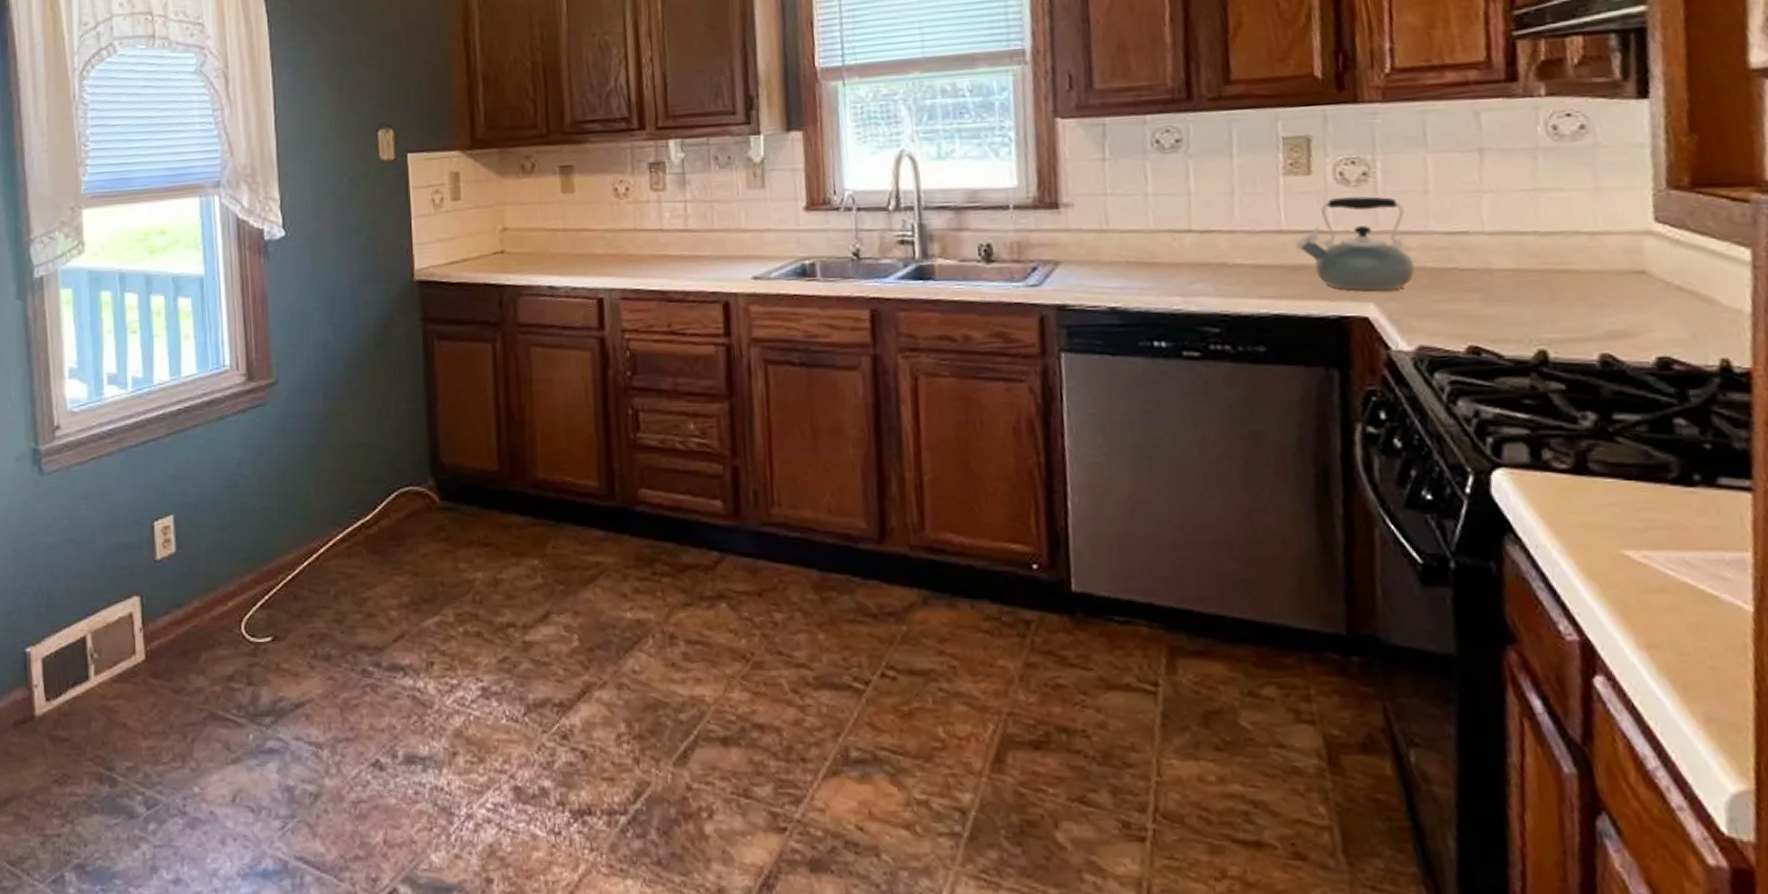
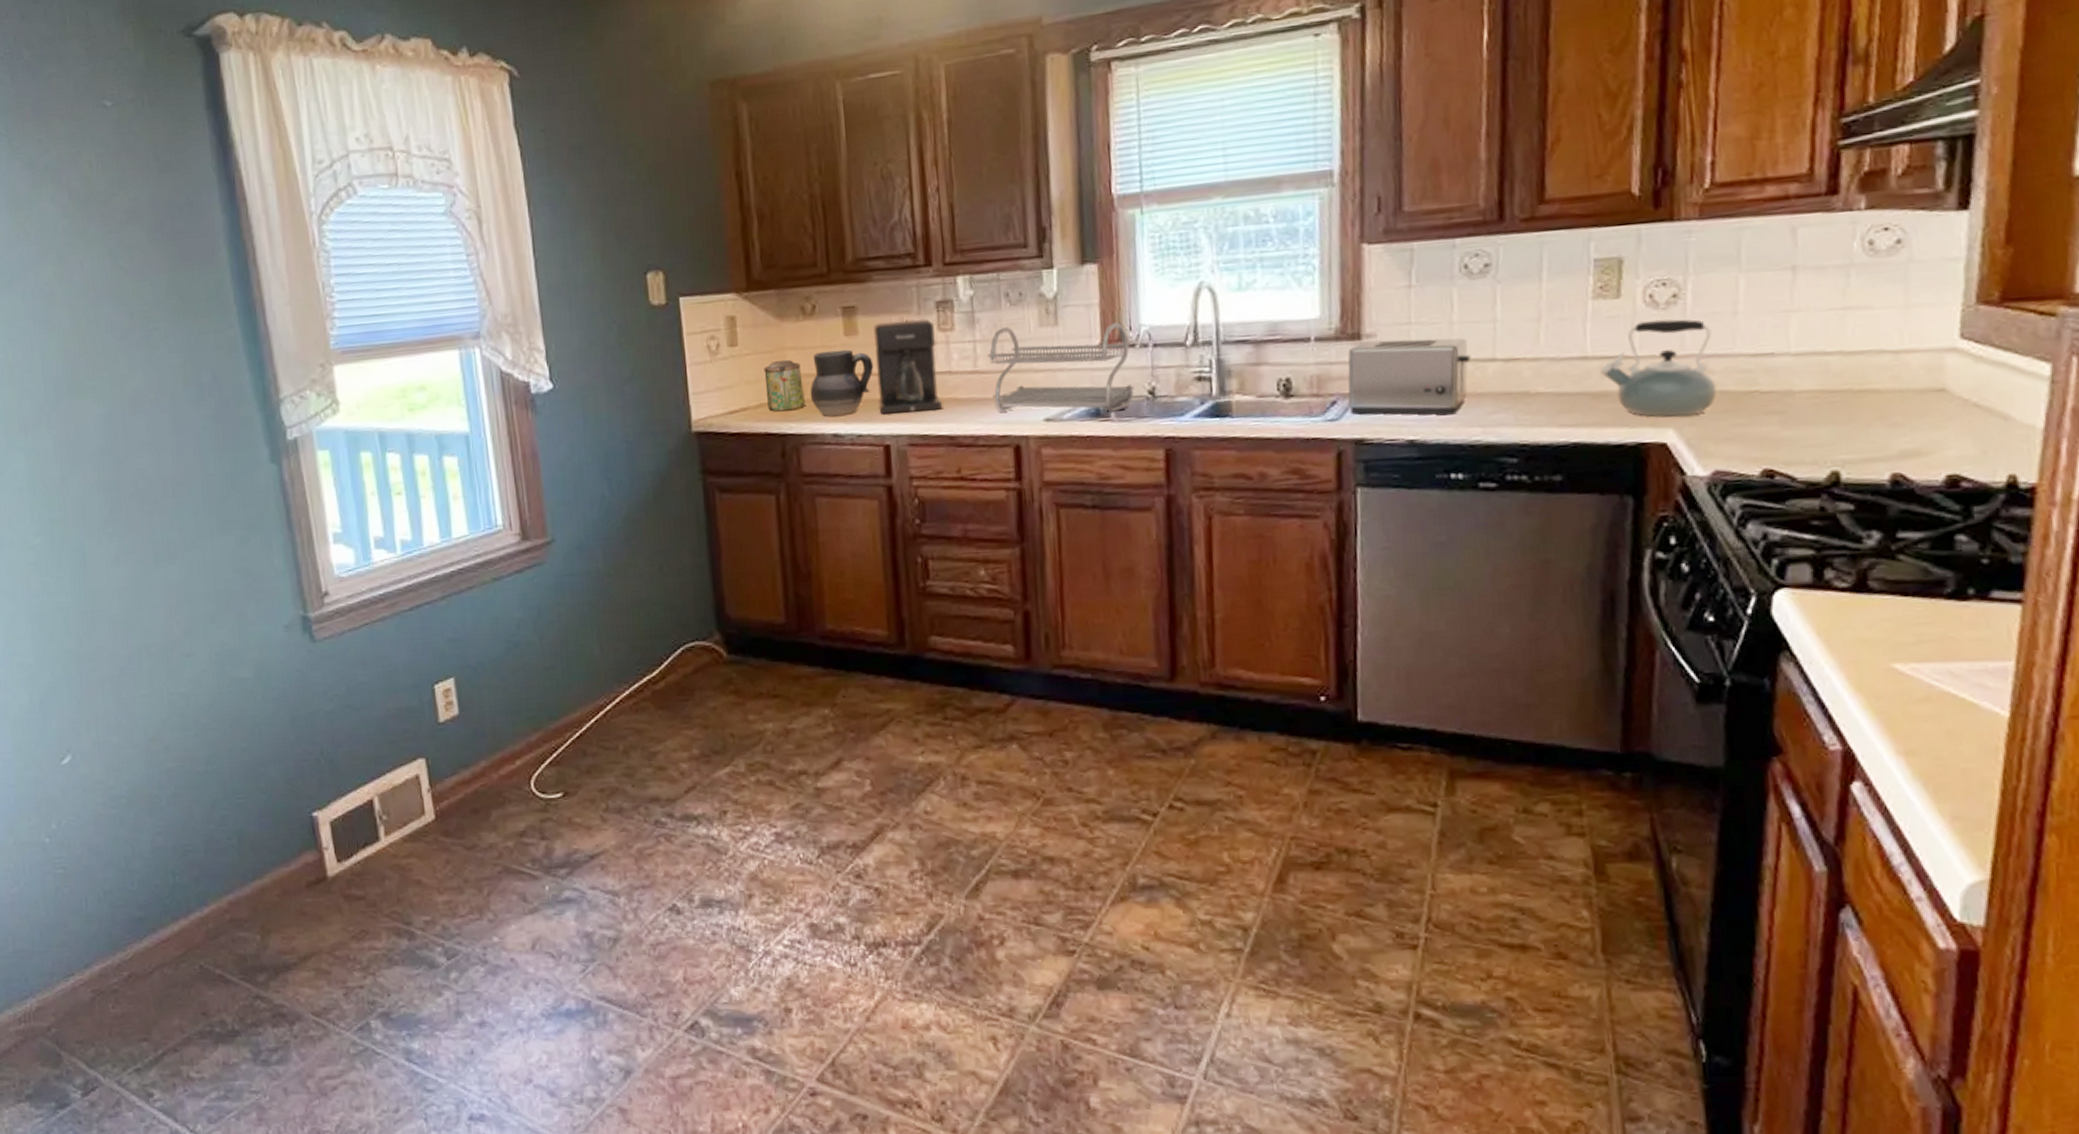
canister: none [484,215,523,265] -> present [764,360,805,413]
ceramic jug: none [527,206,589,270] -> present [810,349,874,418]
coffee maker: none [589,178,655,270] -> present [873,318,943,416]
dish rack: none [698,187,840,273] -> present [988,323,1135,413]
toaster: none [1046,209,1168,284] -> present [1347,338,1471,416]

